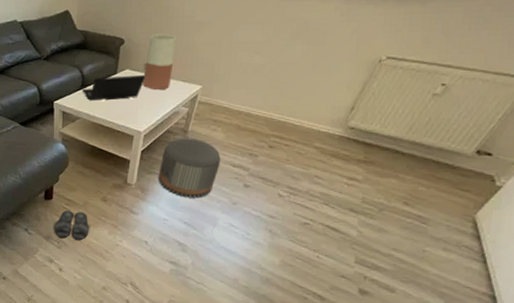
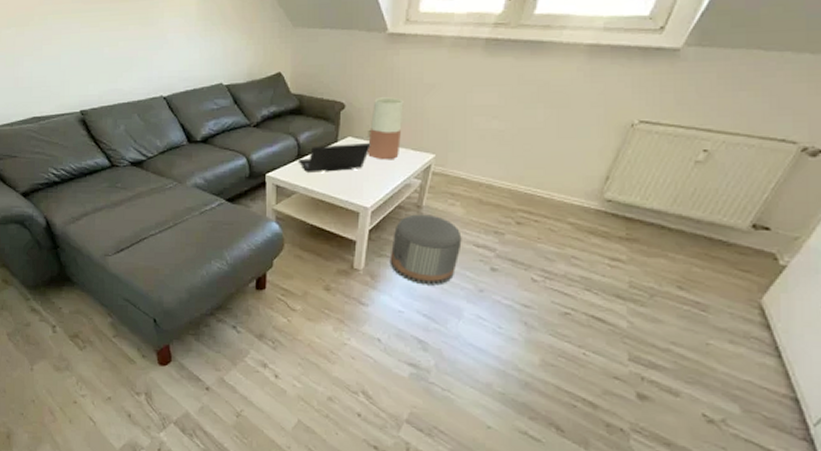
slippers: present [54,210,90,241] -> none [268,302,311,340]

